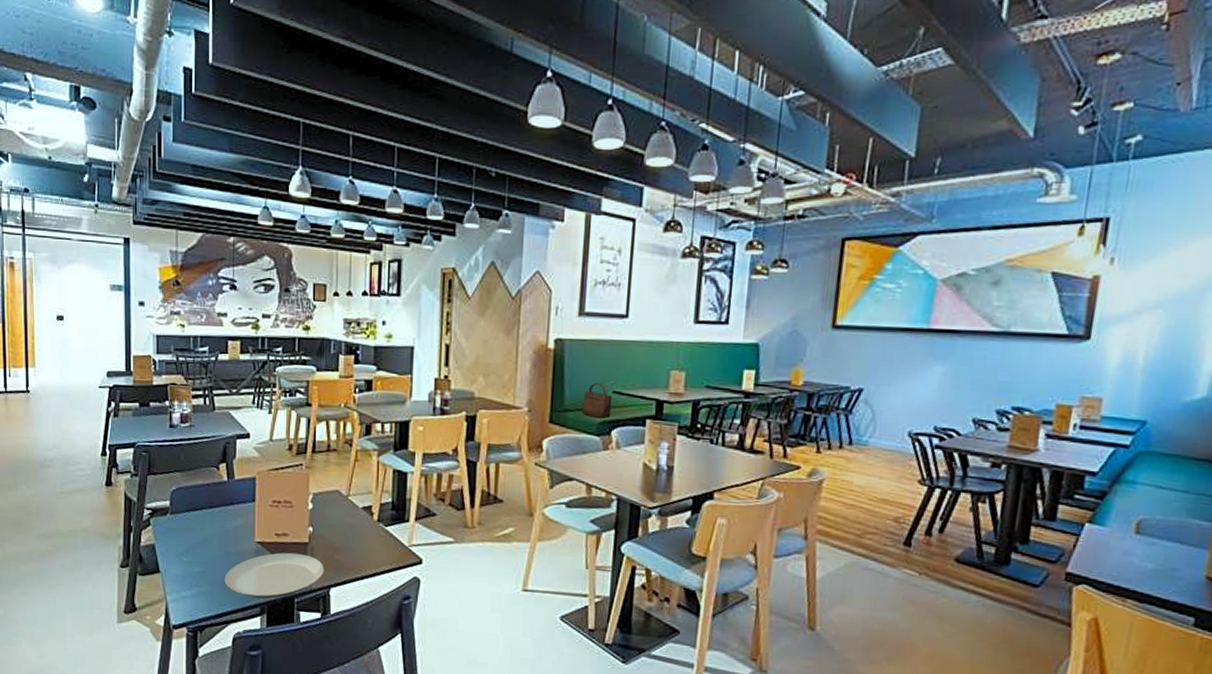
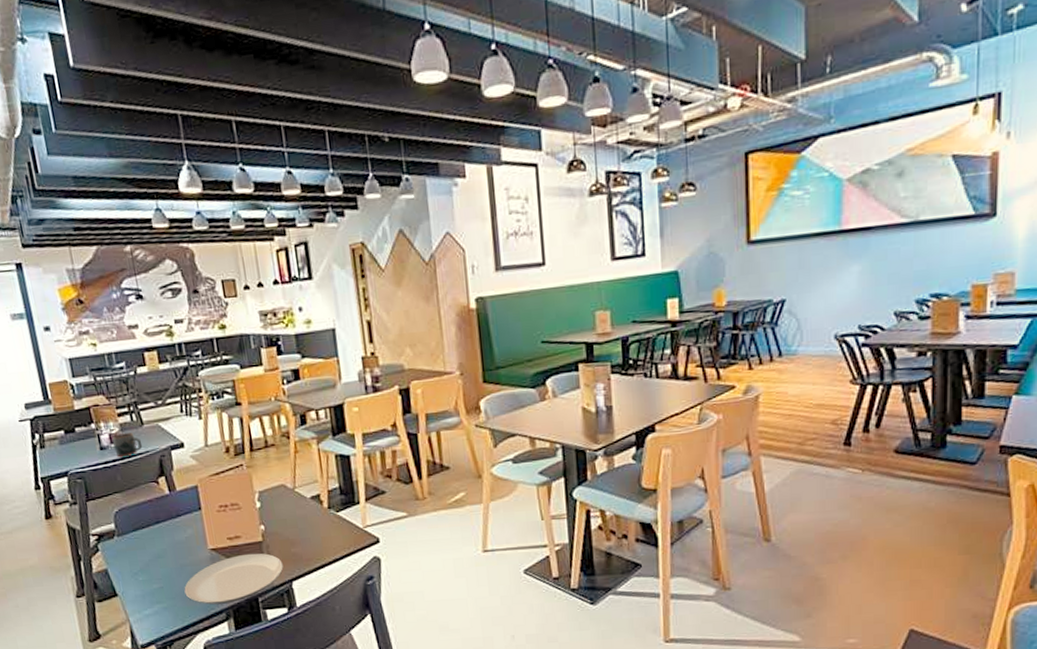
mug: none [183,415,210,438] -> present [112,433,143,458]
handbag: present [582,382,613,419] -> none [512,334,543,372]

